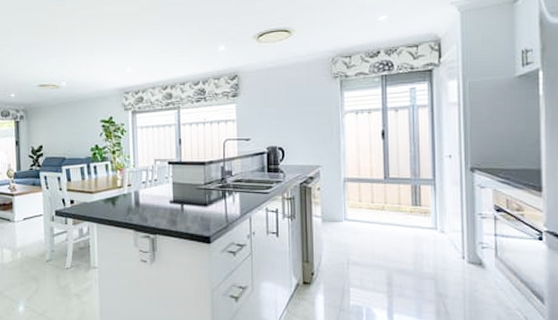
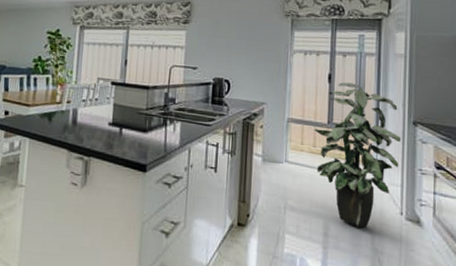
indoor plant: none [371,137,459,274] -> present [314,82,402,228]

